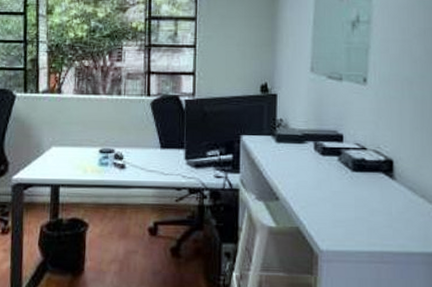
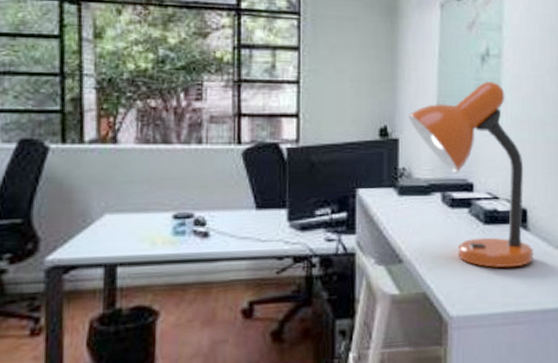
desk lamp: none [286,44,399,212] -> present [408,81,534,268]

